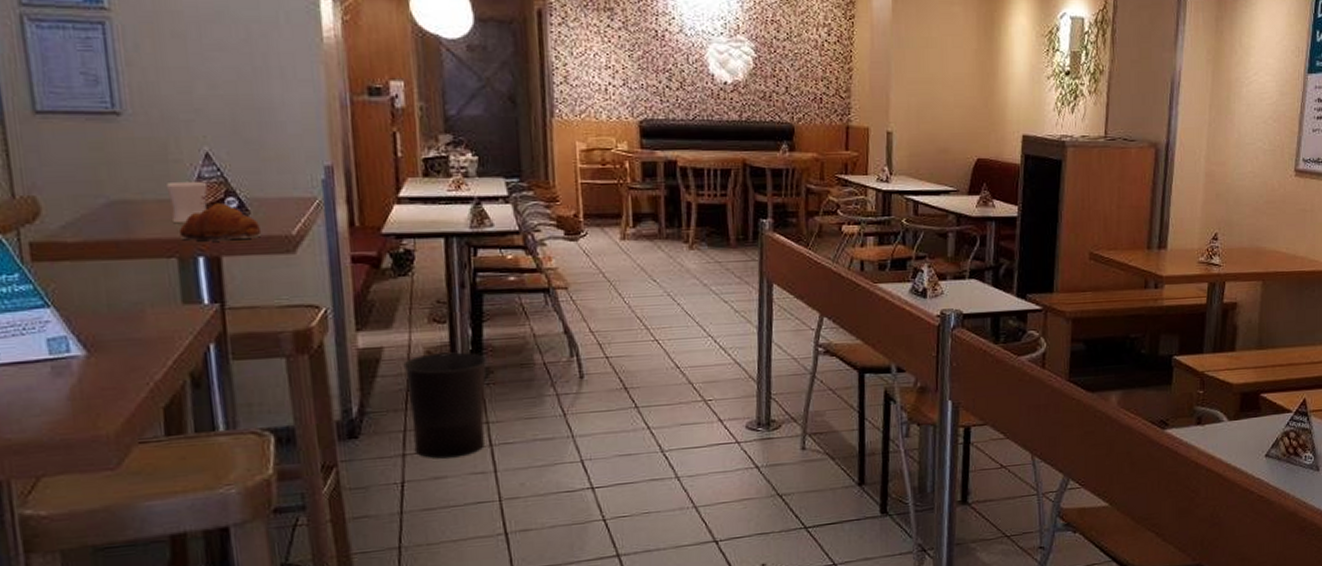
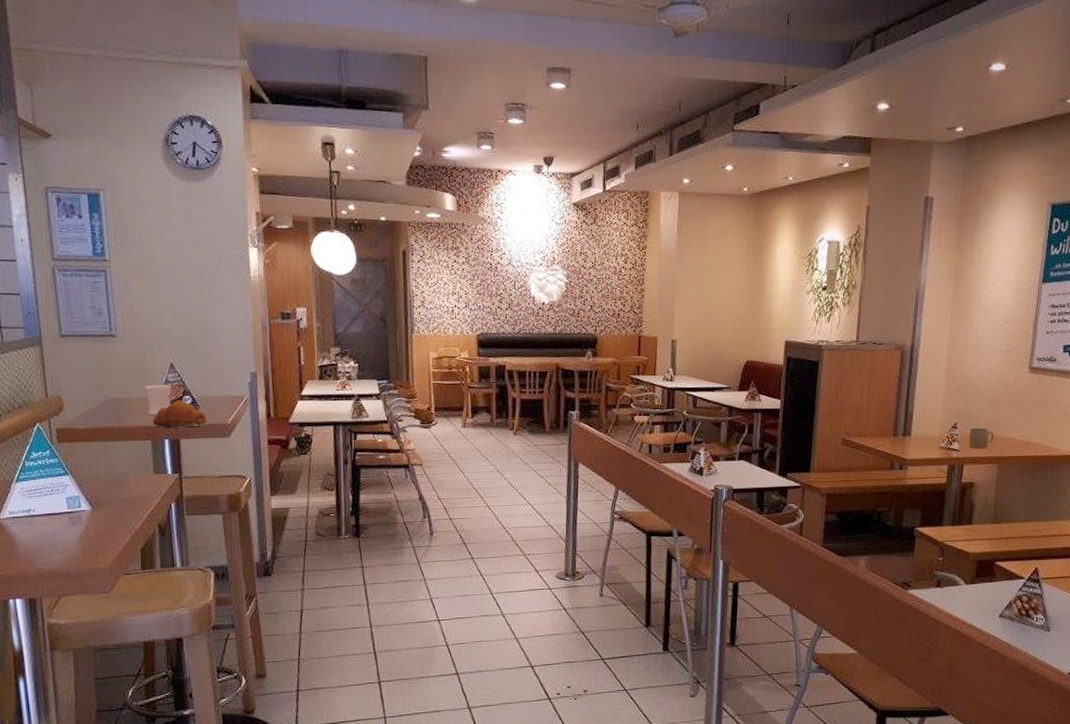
waste bin: present [403,352,488,459] -> none [303,512,363,593]
mug: none [1231,239,1259,263] -> present [969,428,995,449]

